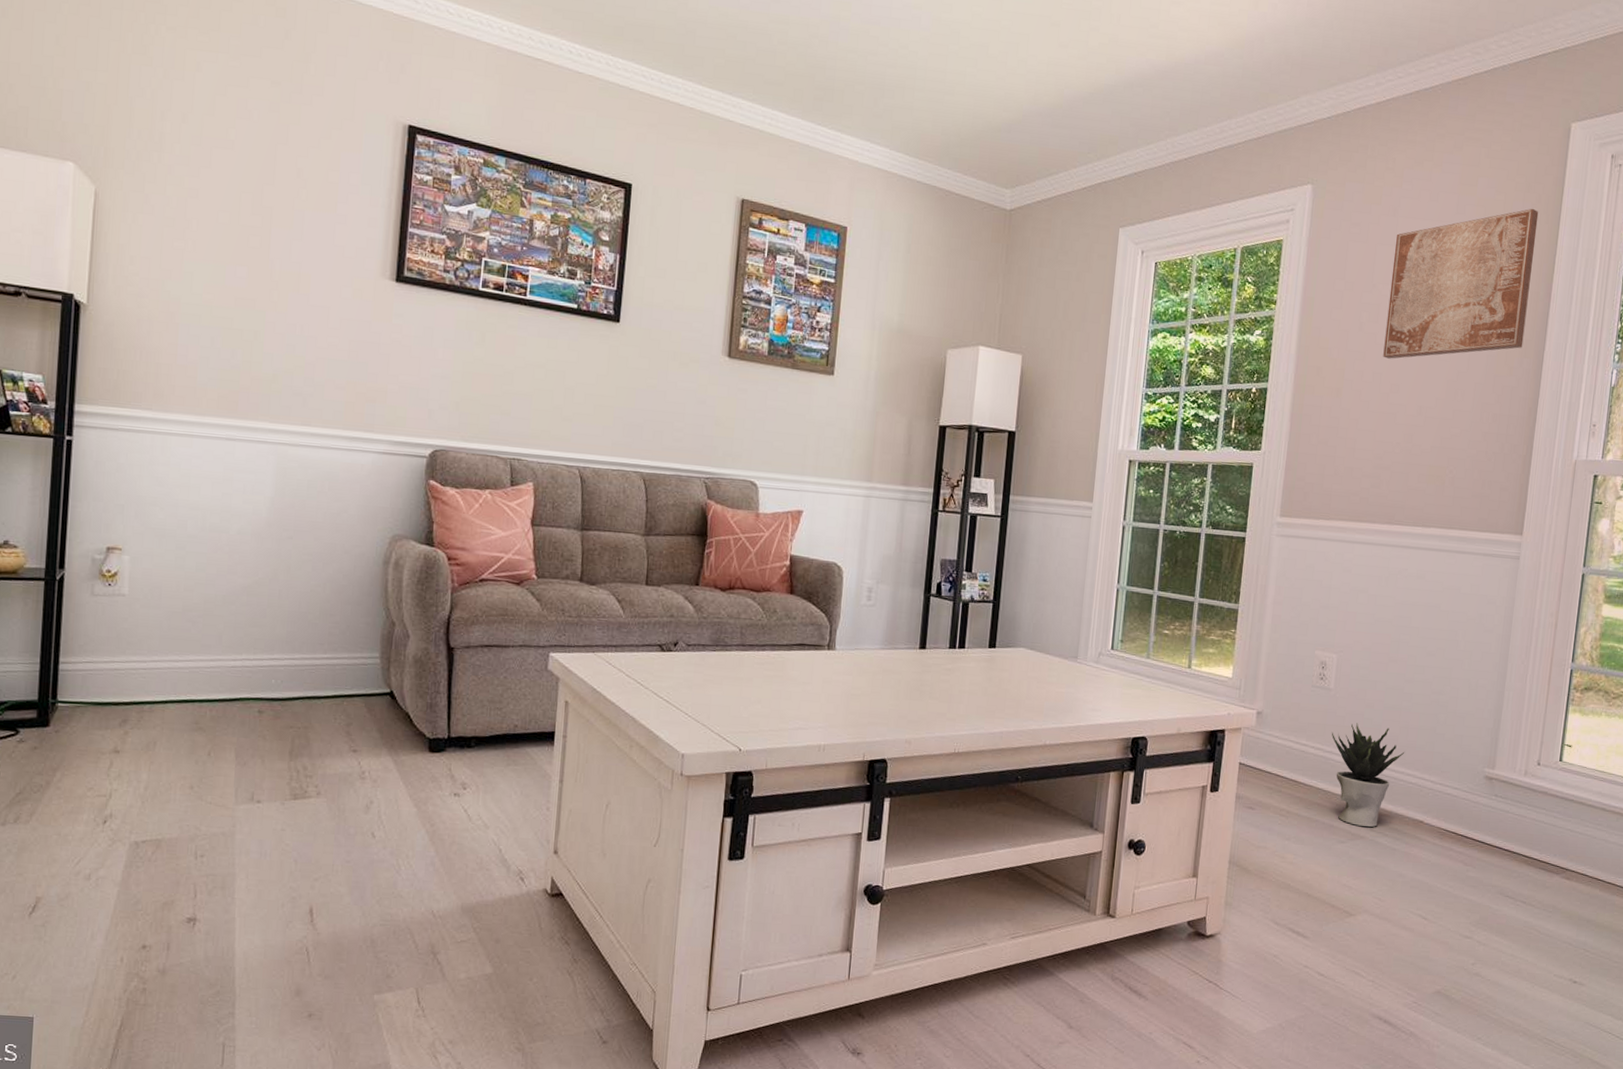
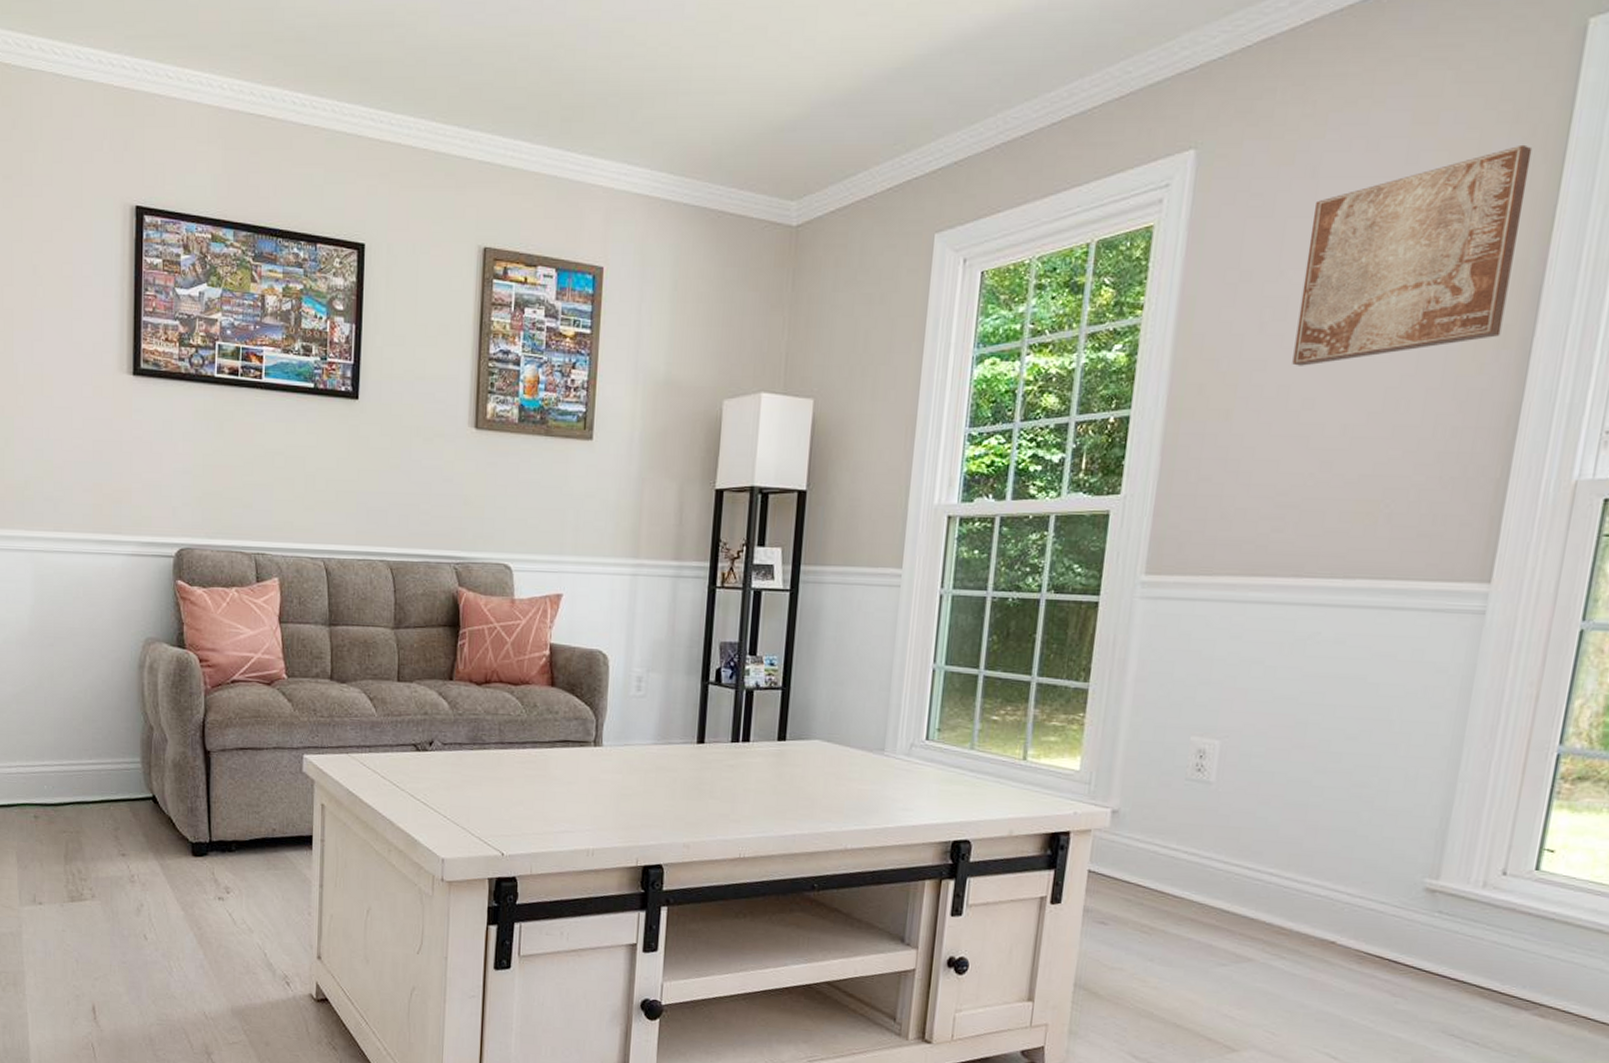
potted plant: present [1331,723,1405,828] -> none [1210,823,1312,948]

